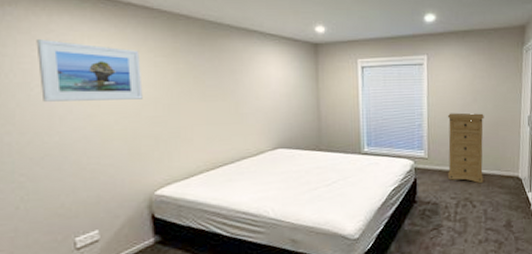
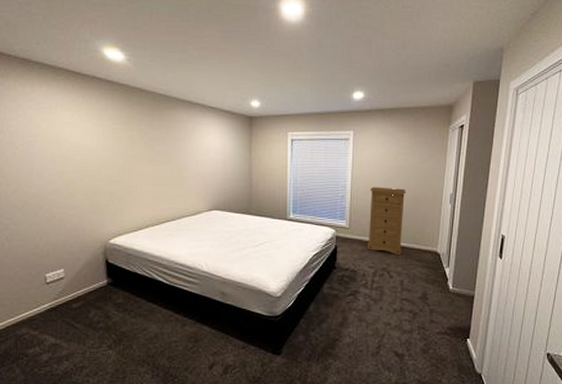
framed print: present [36,40,143,102] -> none [21,106,103,160]

